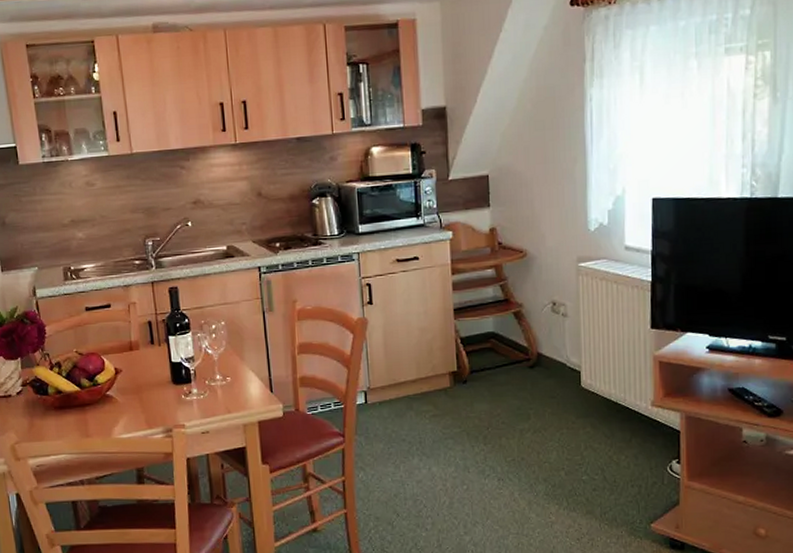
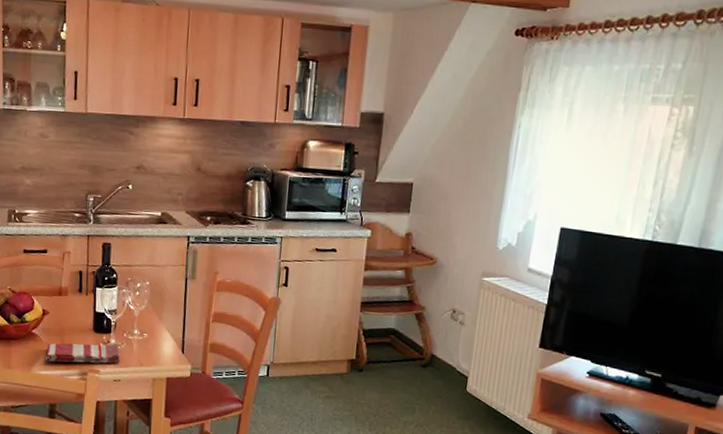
dish towel: none [124,393,205,423] -> present [46,343,120,364]

